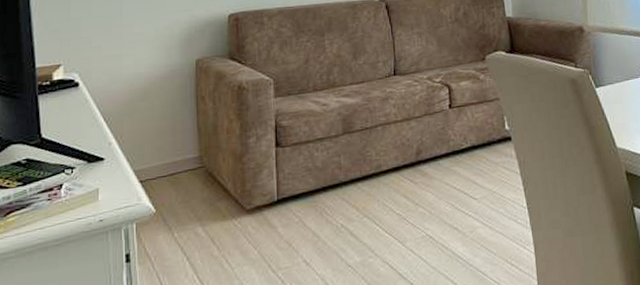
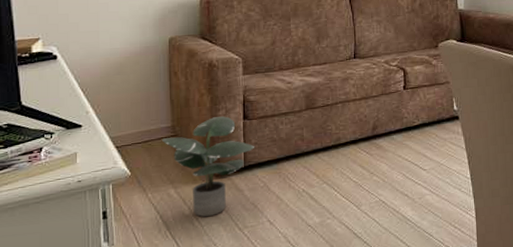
potted plant: none [189,144,289,258] -> present [162,116,255,217]

